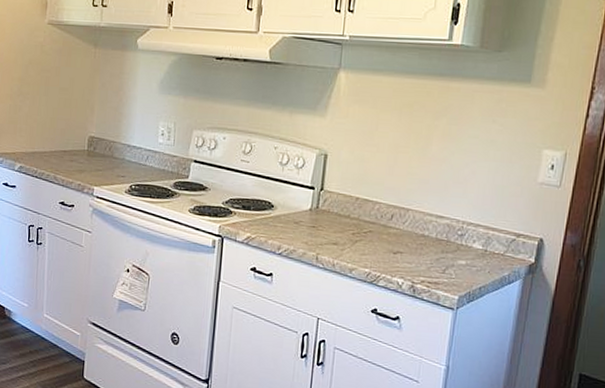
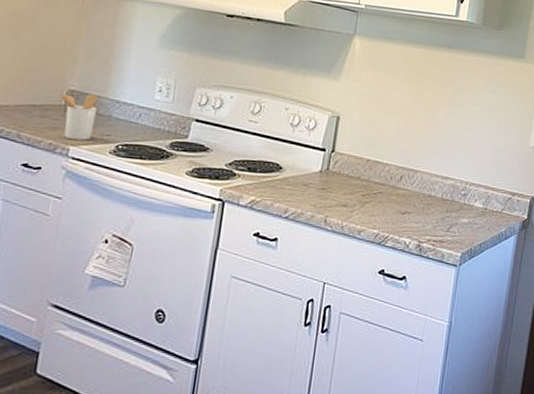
utensil holder: none [81,139,113,181] -> present [57,92,98,140]

